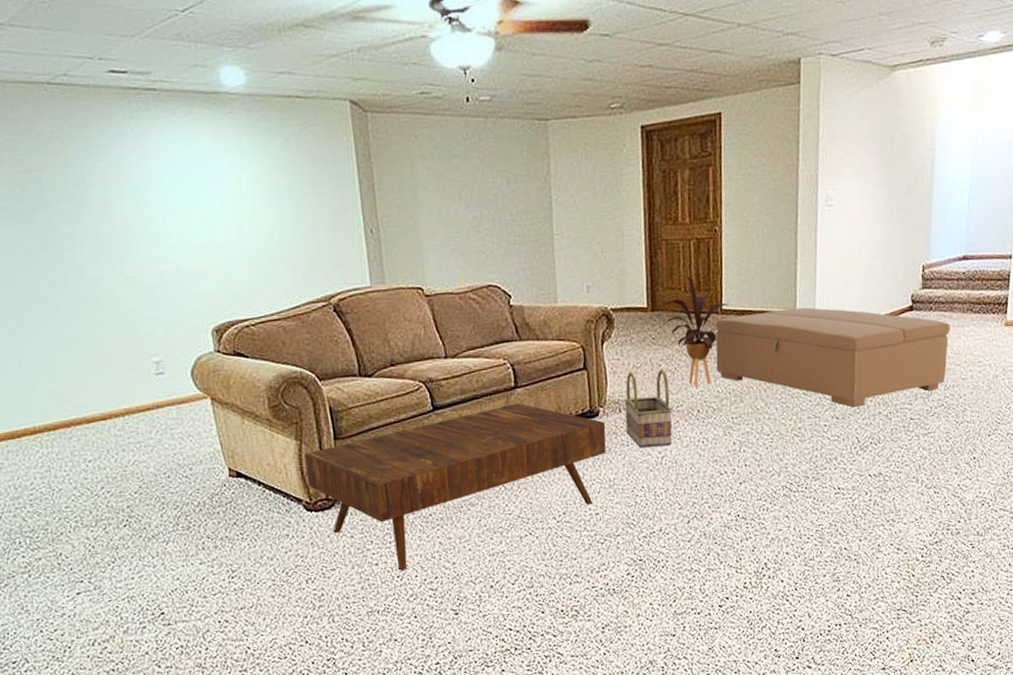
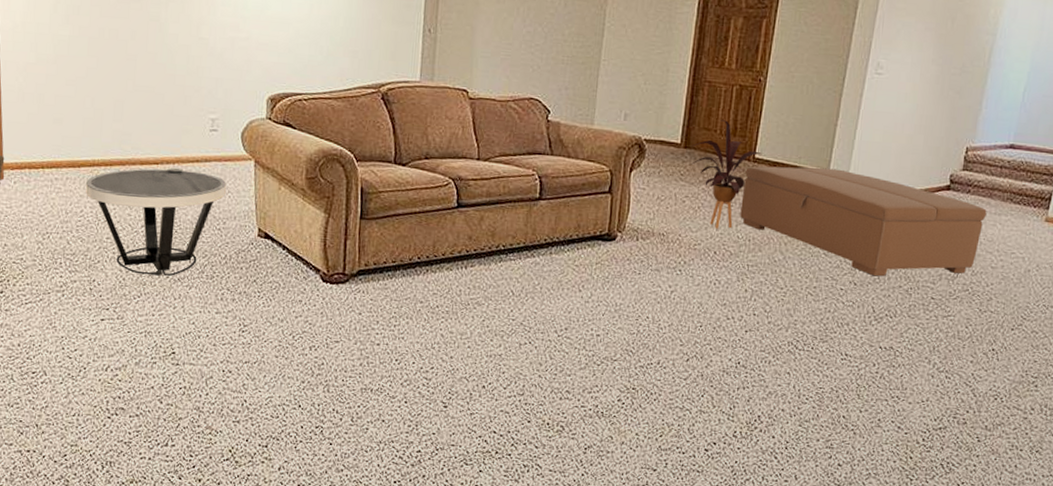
side table: none [29,419,187,539] -> present [85,168,227,276]
coffee table: present [304,403,606,571] -> none [328,214,621,355]
basket: present [624,369,673,448] -> none [640,202,690,282]

